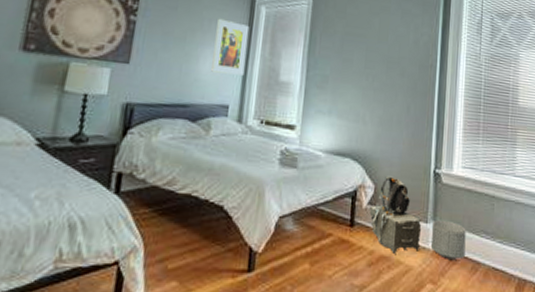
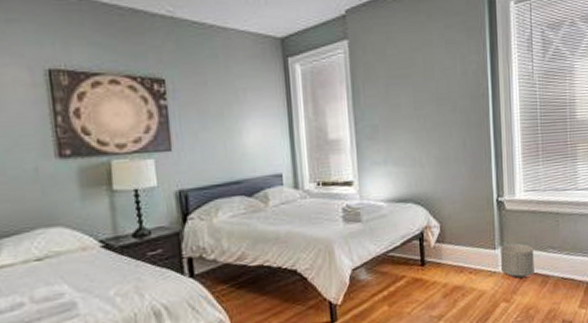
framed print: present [211,18,250,76] -> none [252,85,291,143]
backpack: present [369,176,422,254] -> none [438,212,491,282]

